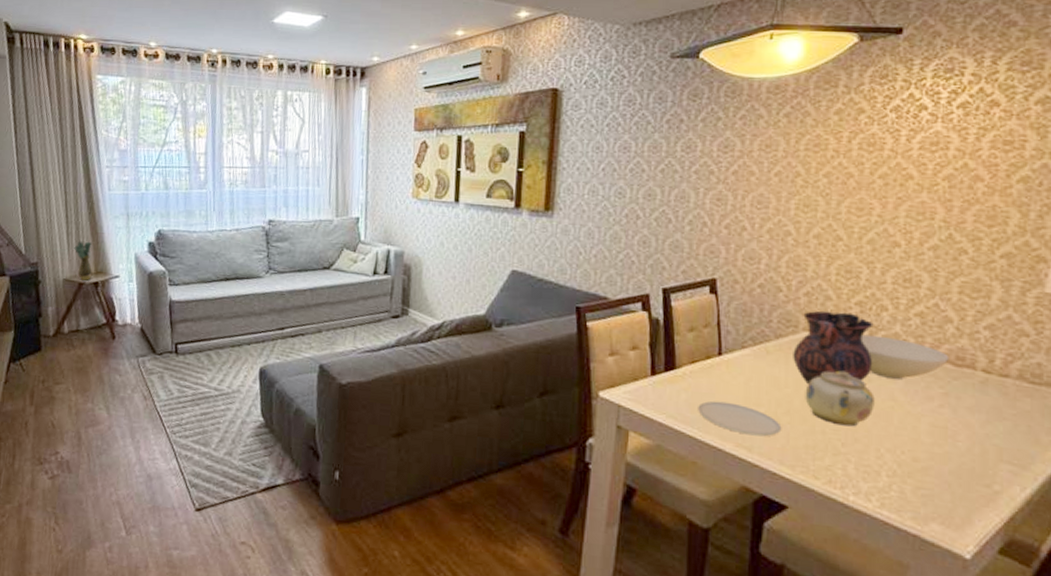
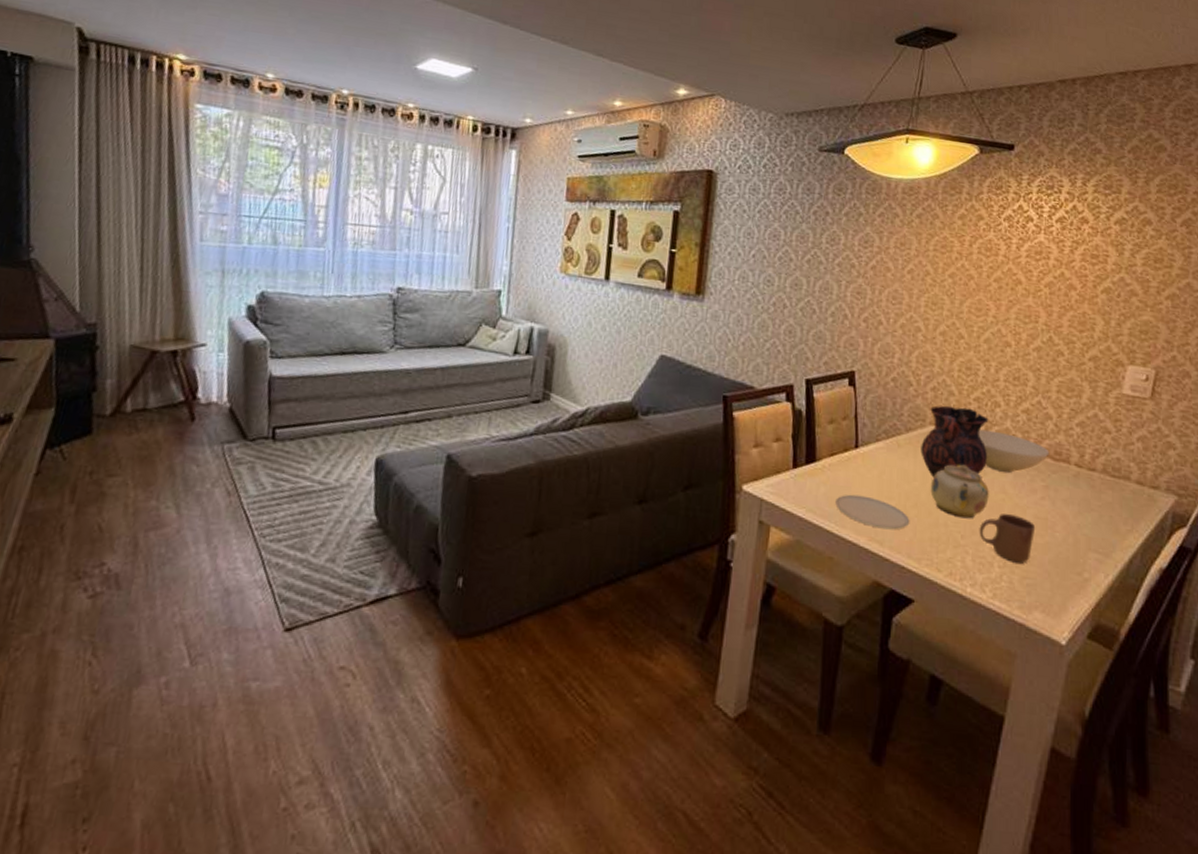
vase: present [74,239,93,281] -> none [148,298,173,348]
cup: none [863,422,933,473] -> present [979,514,1036,563]

